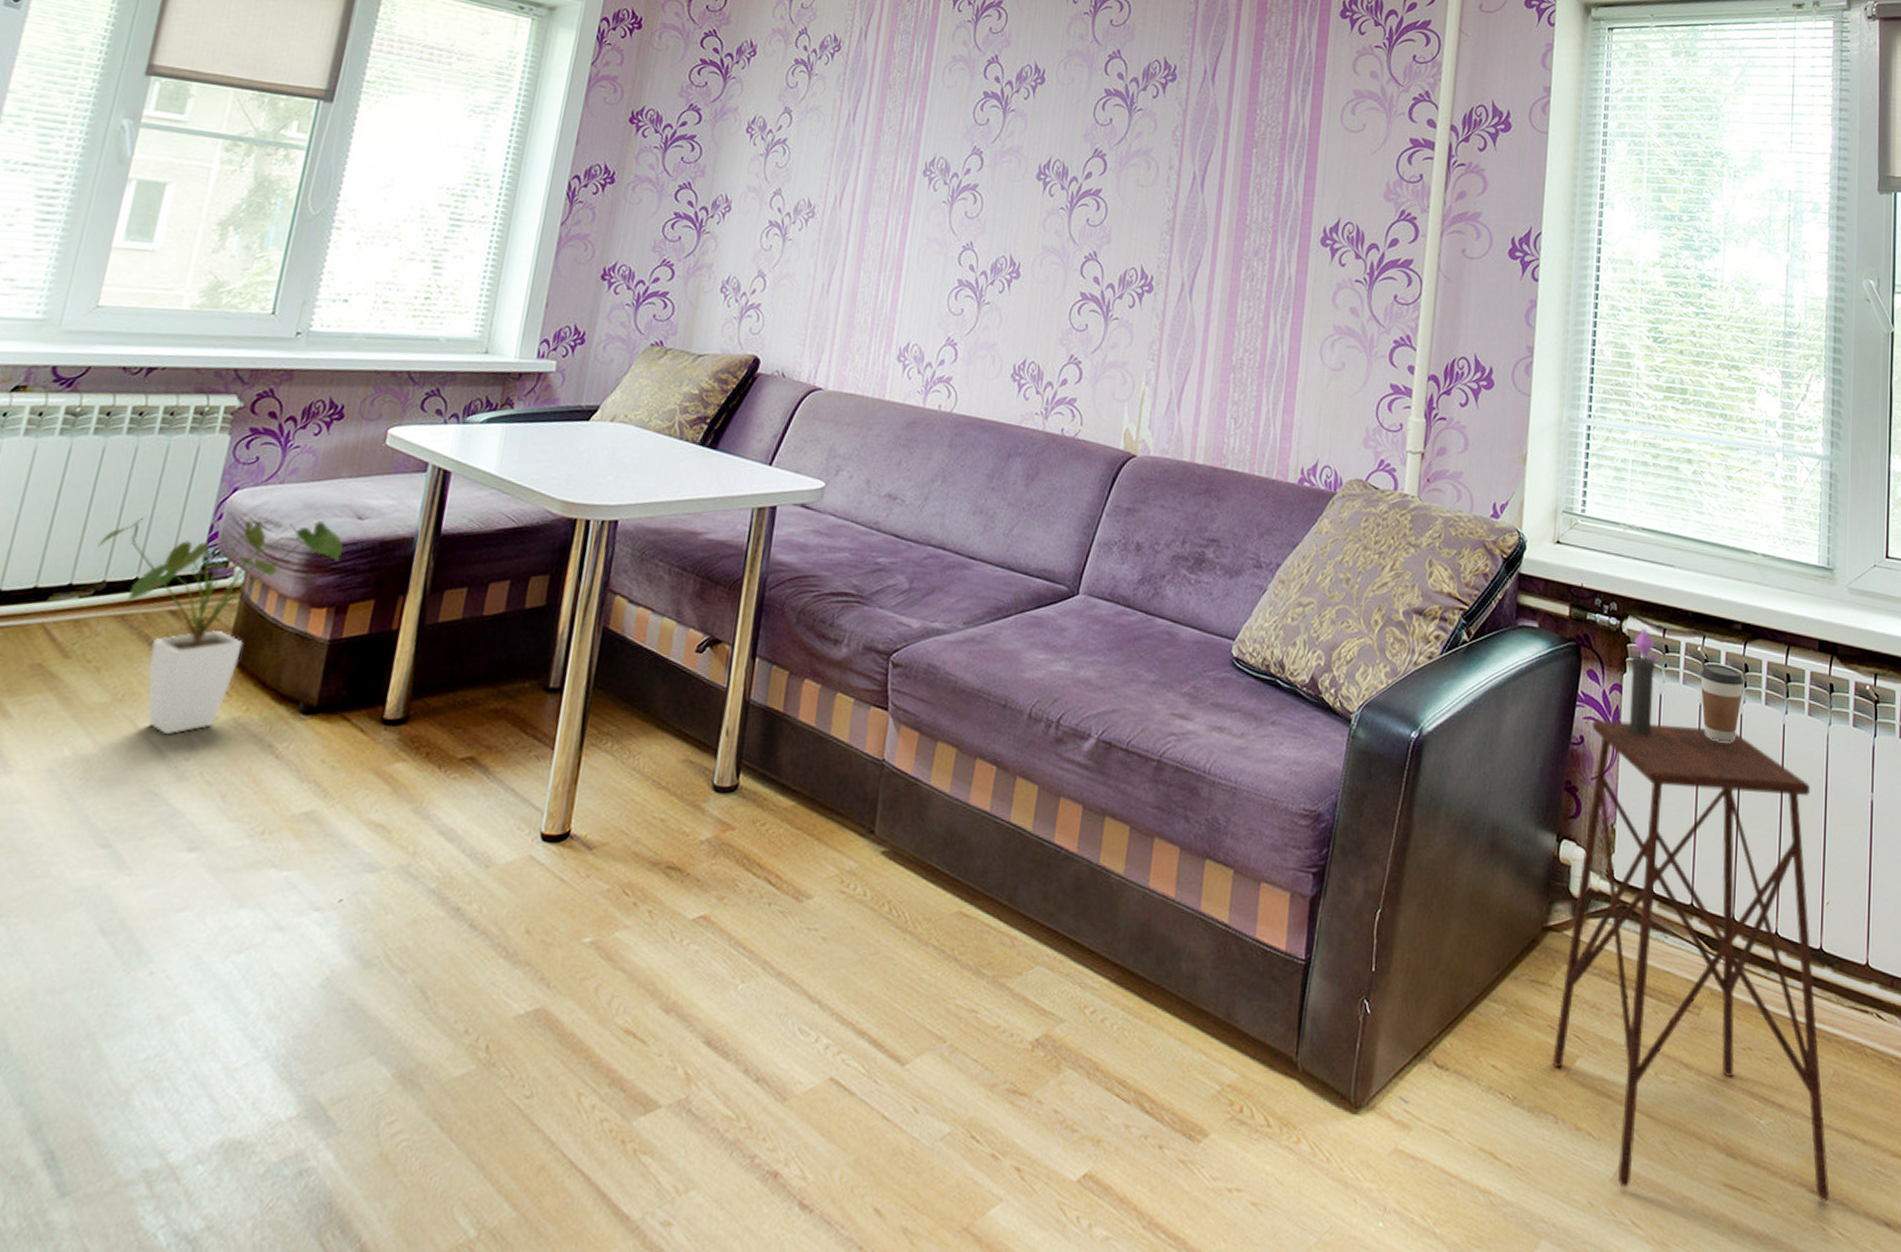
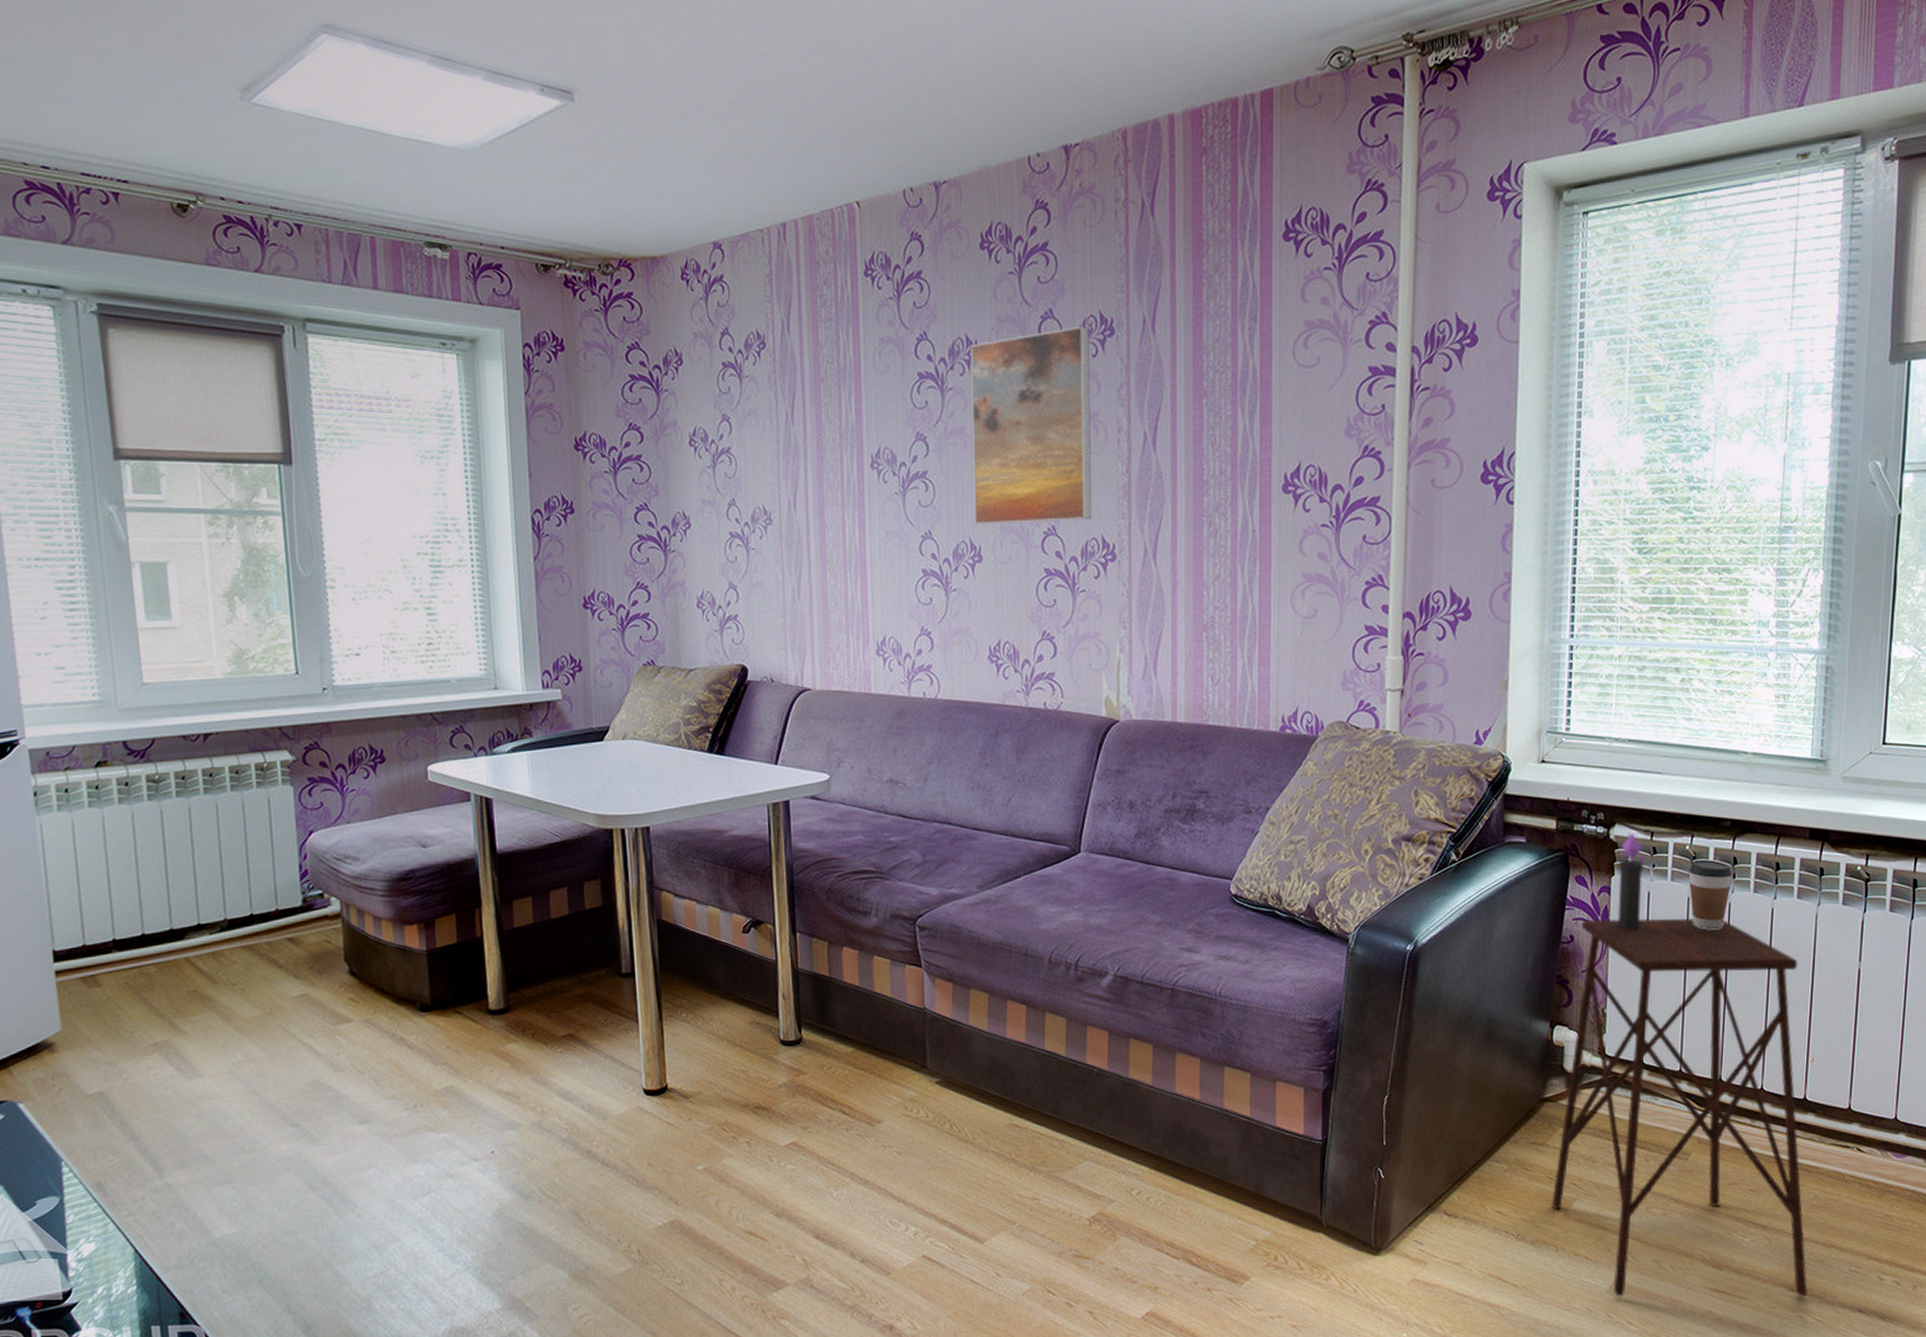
house plant: present [98,517,343,734] -> none [210,852,417,1036]
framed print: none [1017,68,1153,250] -> present [971,326,1092,525]

